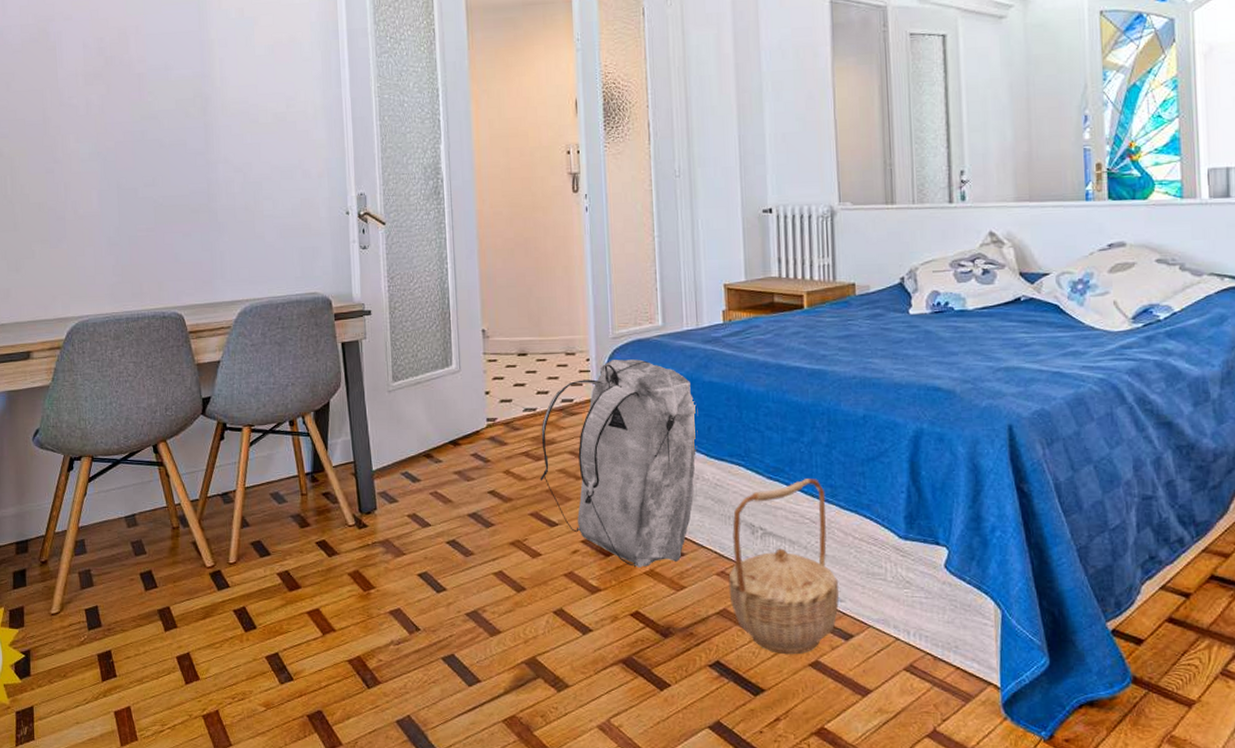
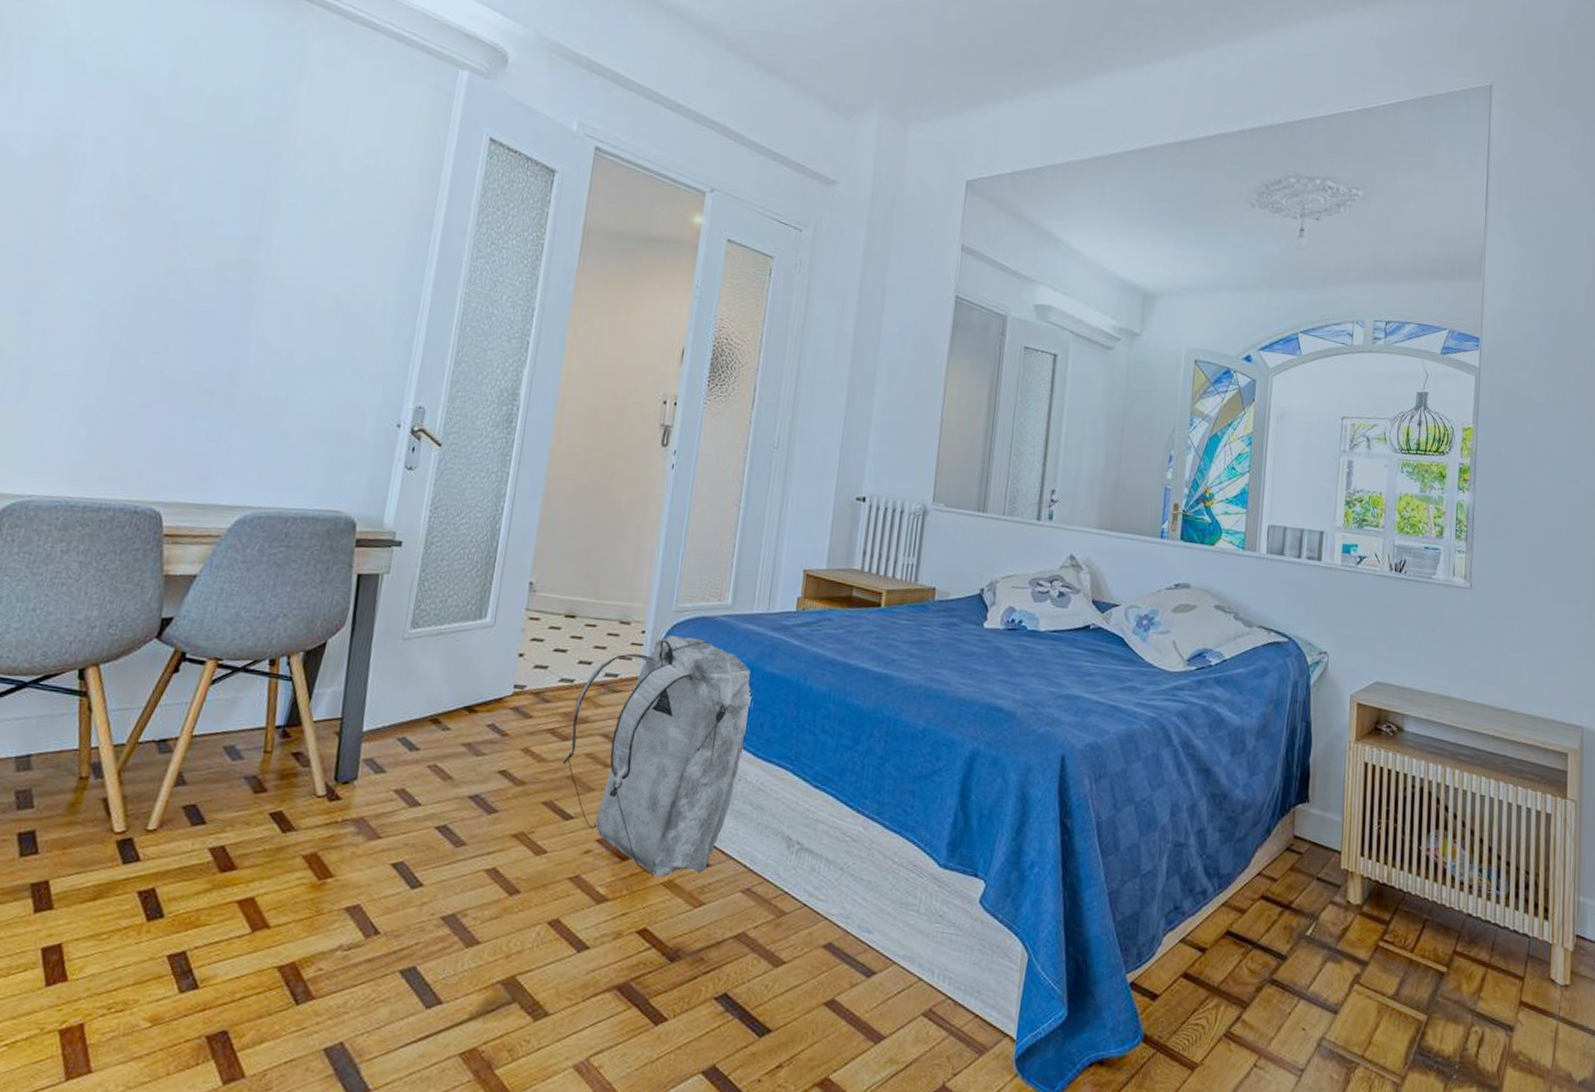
basket: present [728,478,839,655] -> none [751,791,872,991]

